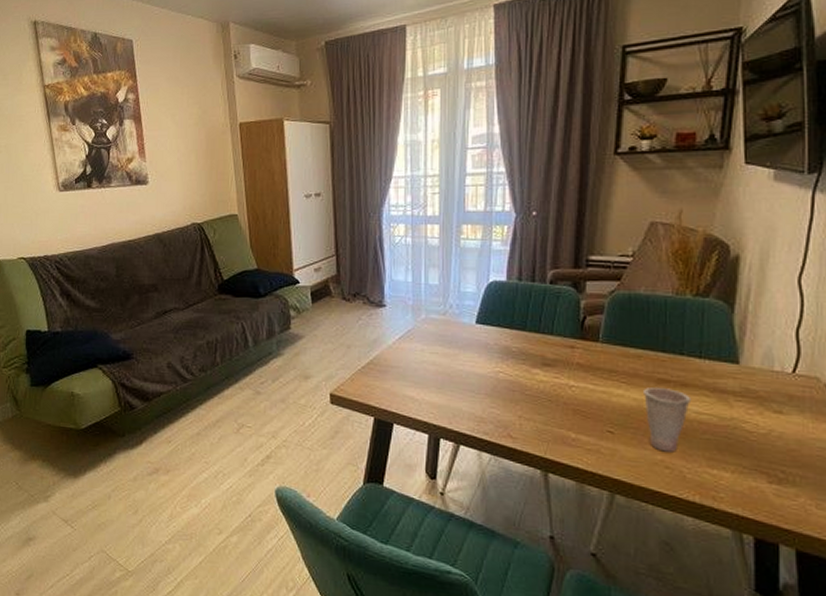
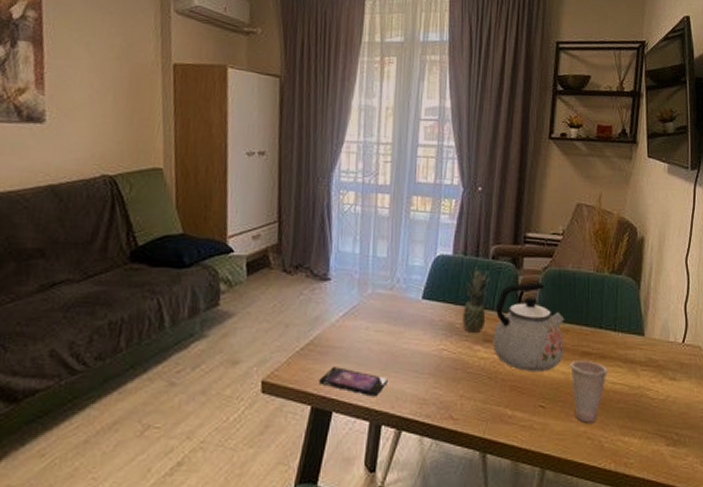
smartphone: none [380,384,444,413] -> present [319,367,388,397]
fruit: none [519,291,549,356] -> present [462,266,491,333]
kettle: none [552,307,637,397] -> present [492,282,565,371]

